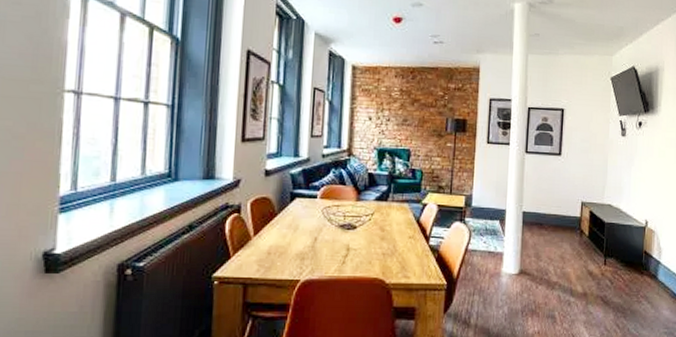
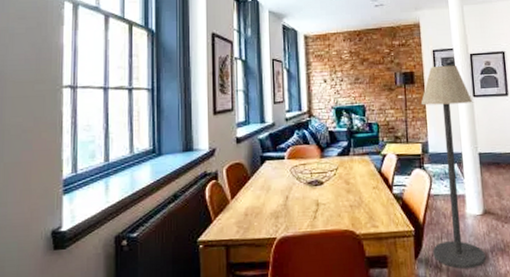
floor lamp: none [463,116,525,327] -> present [421,65,486,270]

